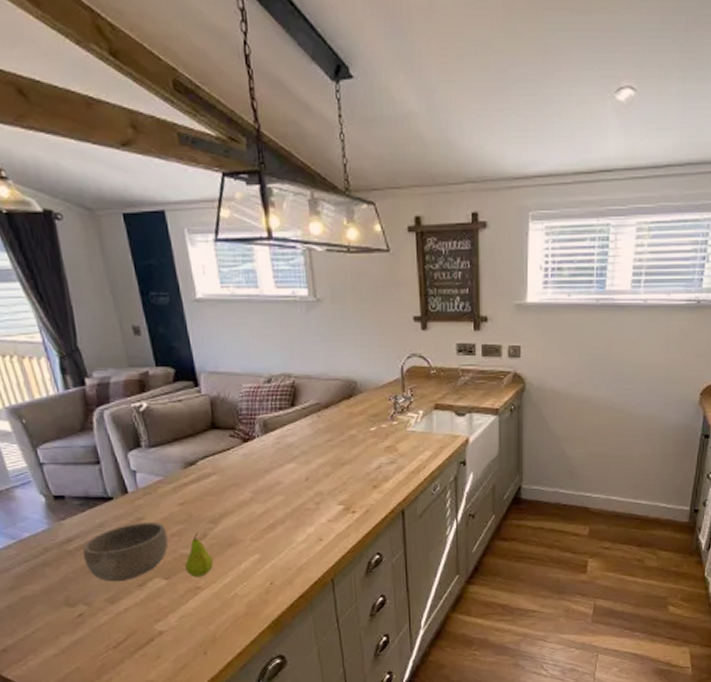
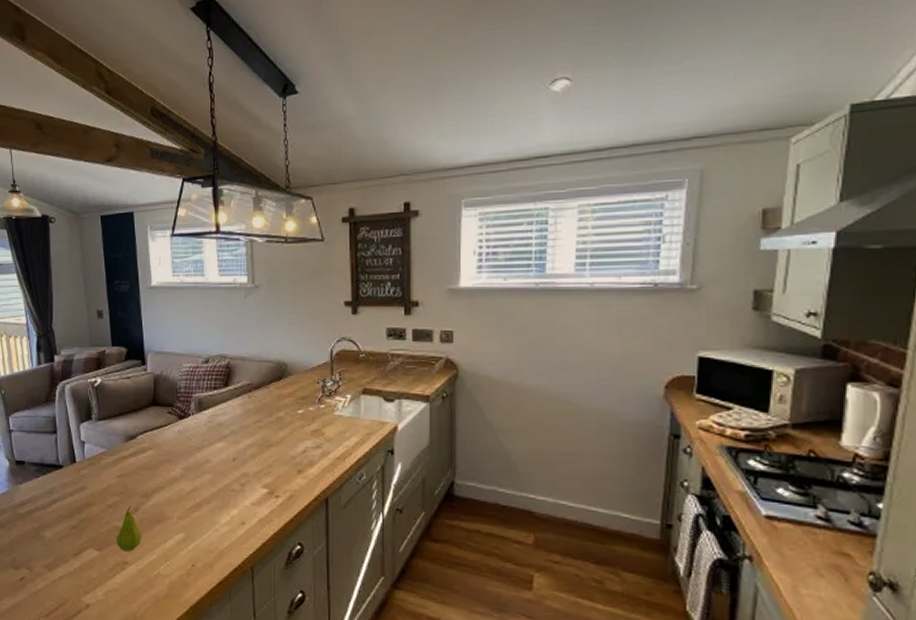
bowl: present [82,521,169,582] -> none [32,491,104,549]

